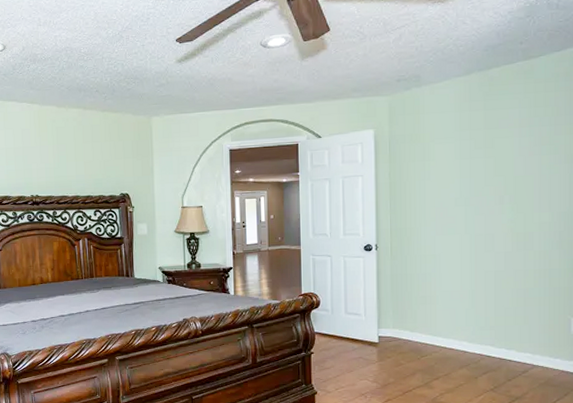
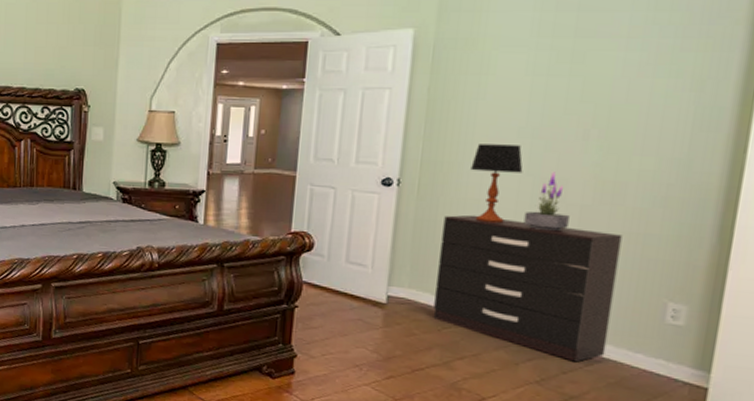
dresser: none [412,267,535,371] -> present [433,214,623,362]
table lamp: none [426,211,462,272] -> present [470,144,523,224]
potted plant: none [467,229,498,274] -> present [523,172,570,232]

